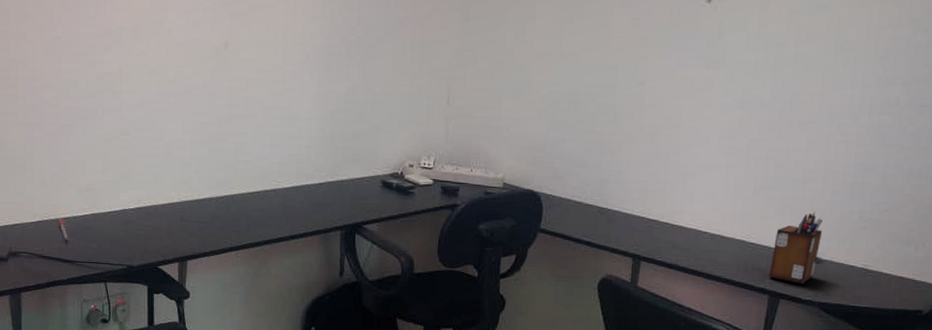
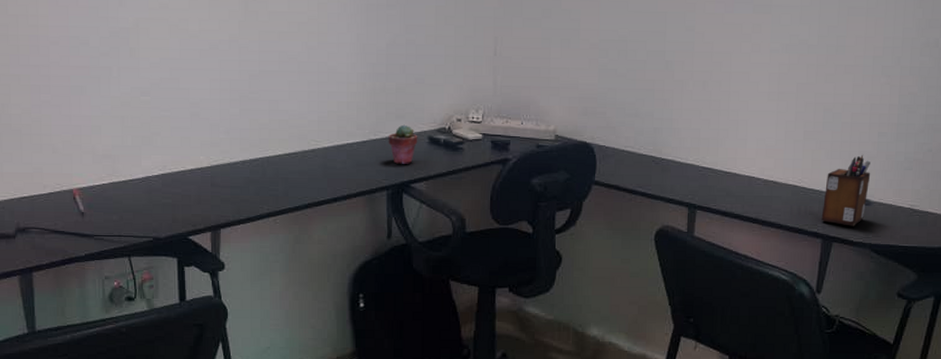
potted succulent: none [343,168,372,206] -> present [388,124,418,164]

